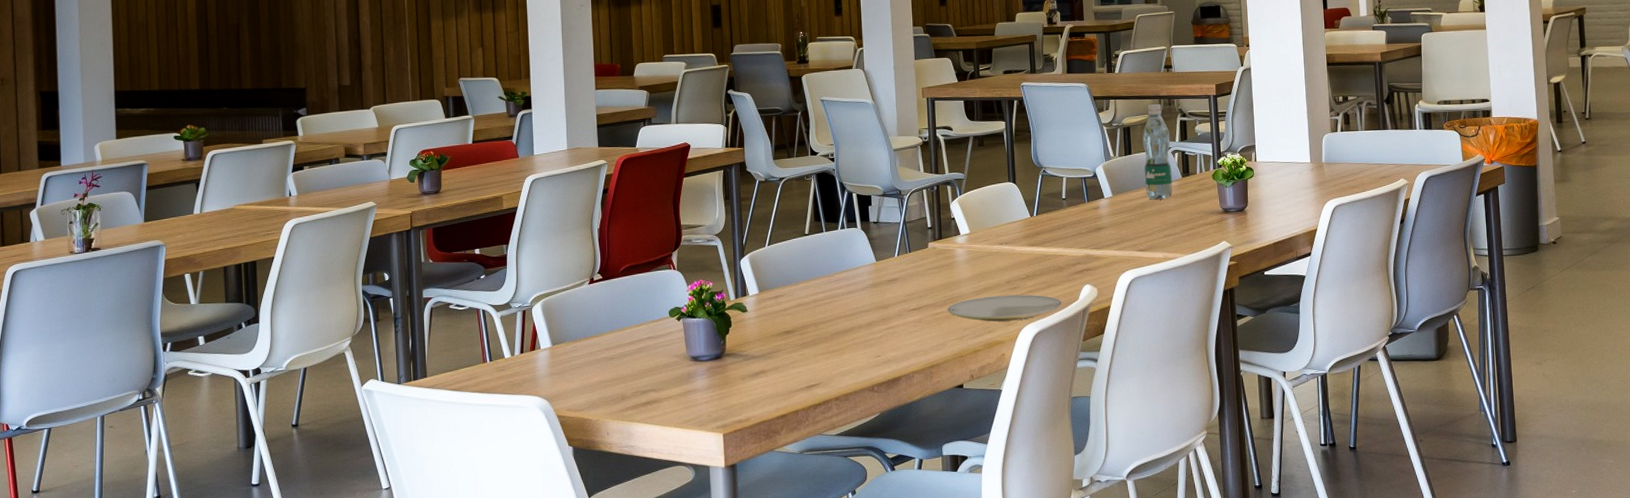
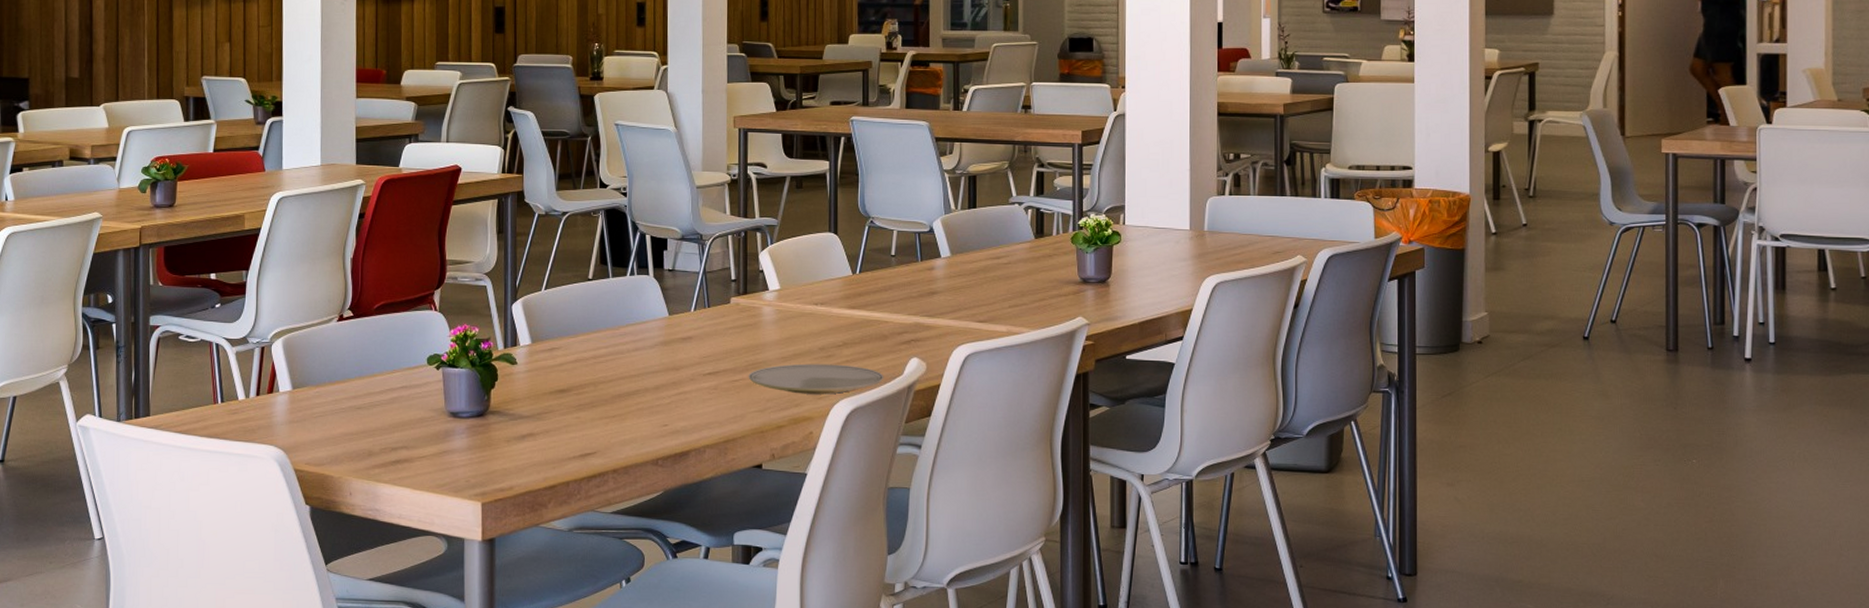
bottle: present [1142,104,1173,200] -> none [990,150,1024,263]

